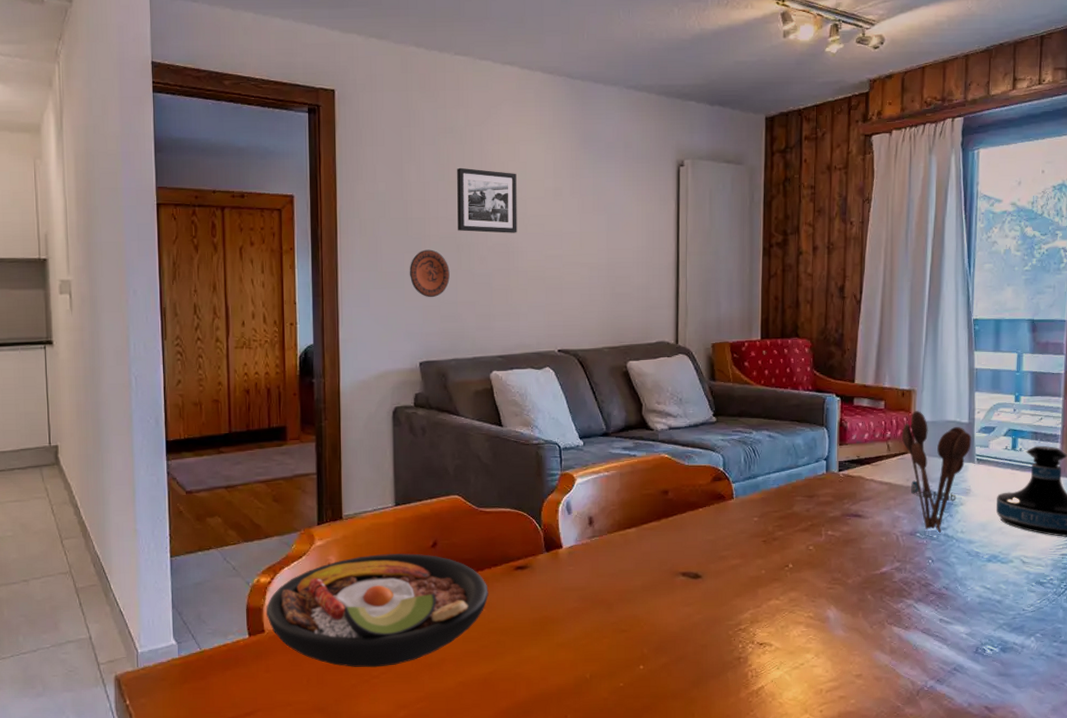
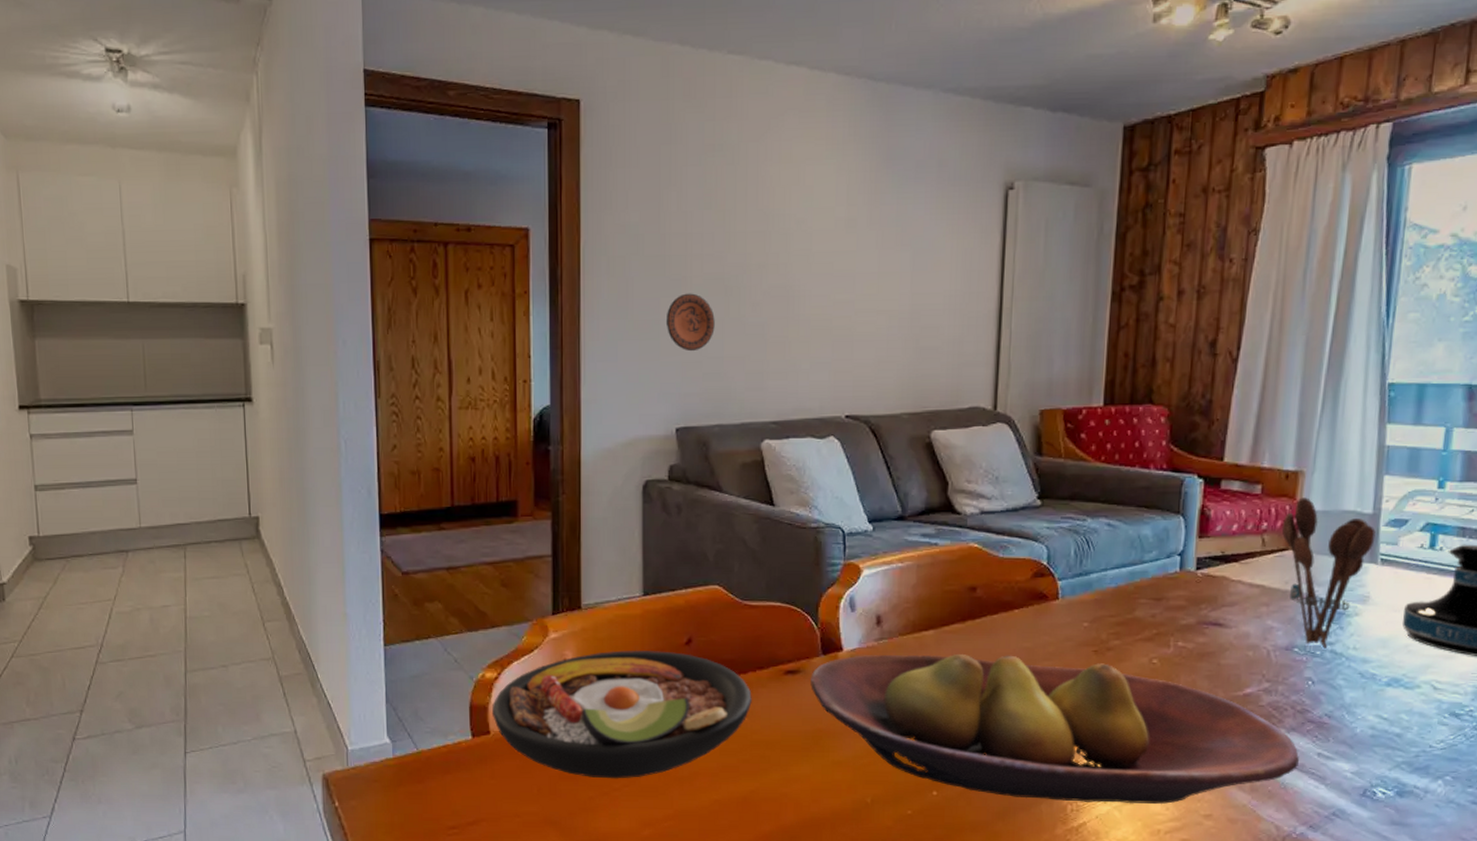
picture frame: present [457,167,517,233] -> none [726,193,801,274]
fruit bowl: none [537,547,926,669] -> present [810,653,1299,804]

